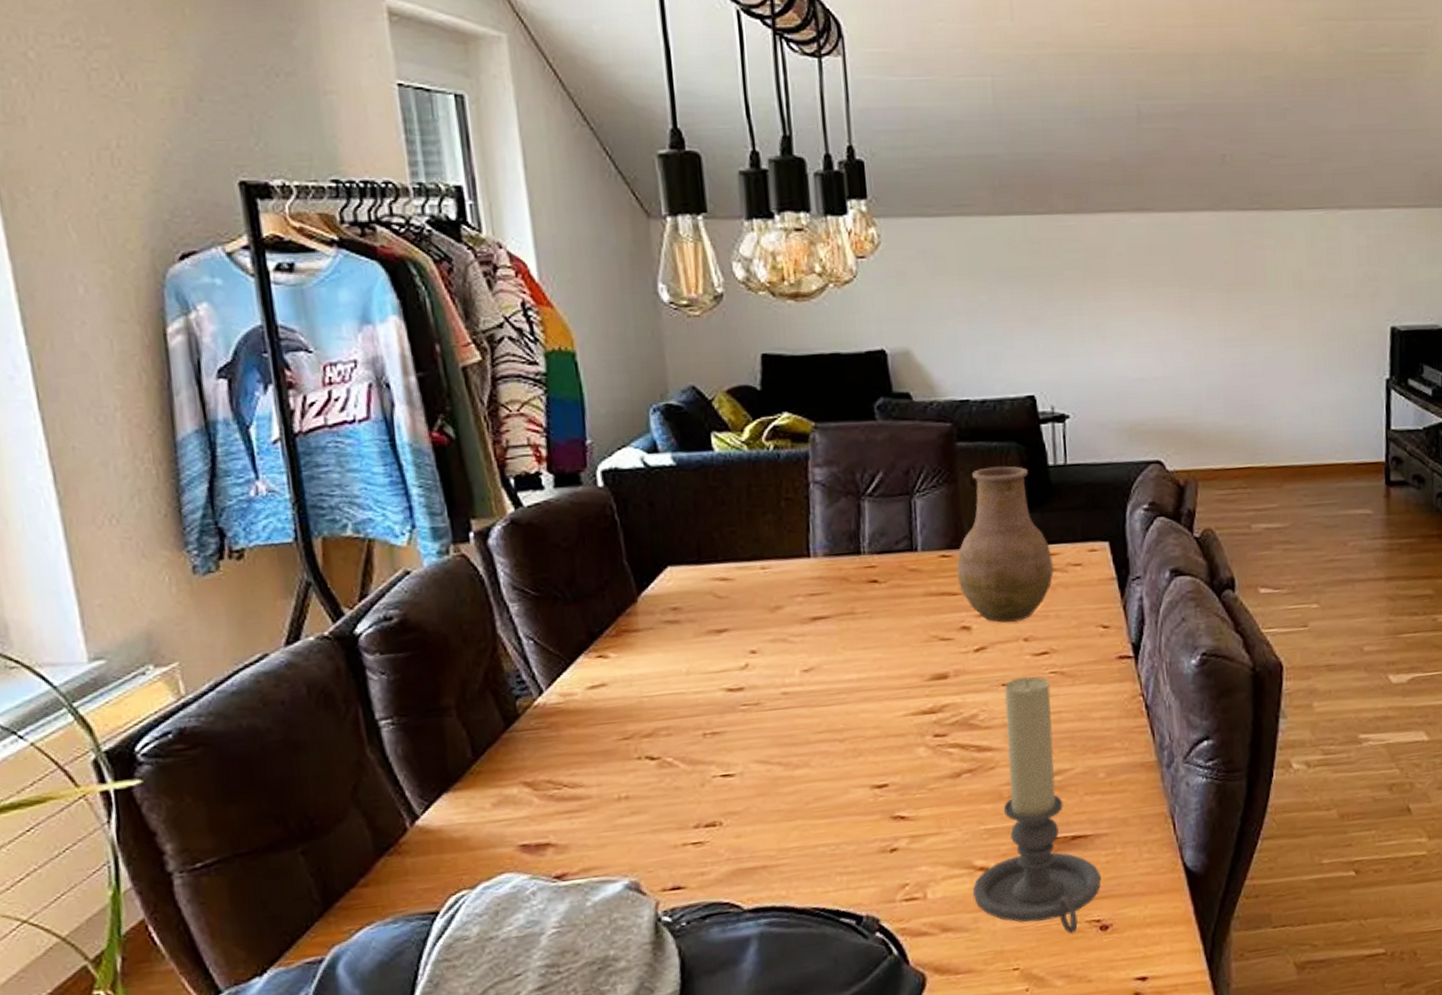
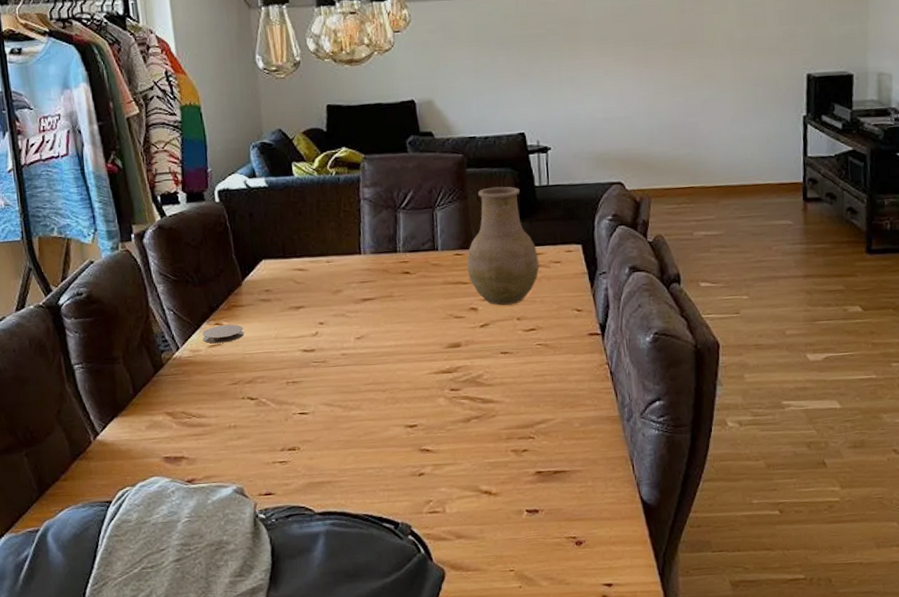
coaster: none [577,656,641,684] -> present [202,324,244,344]
candle holder: present [972,676,1101,934] -> none [479,347,577,546]

